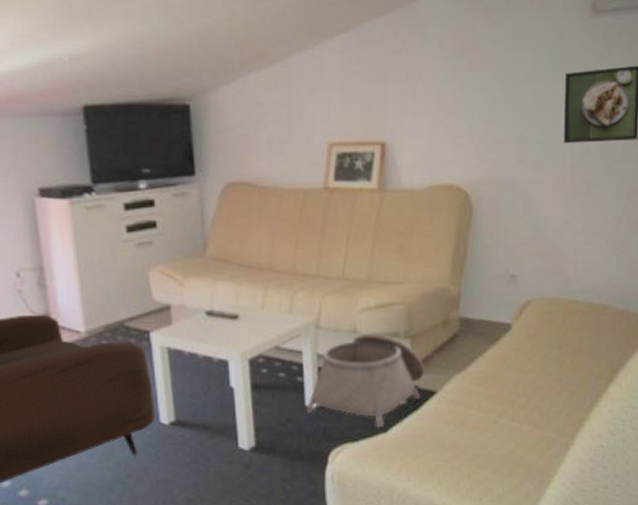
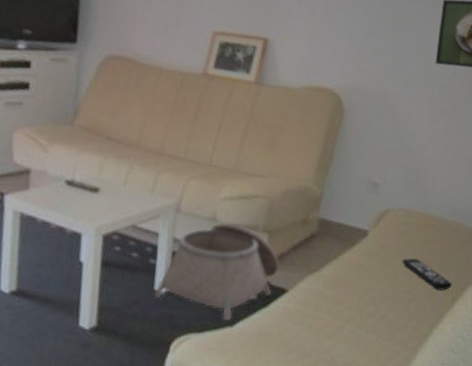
remote control: none [549,345,604,374] -> present [402,258,452,290]

